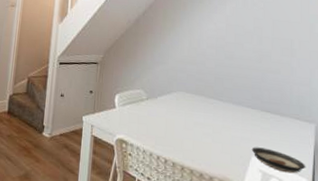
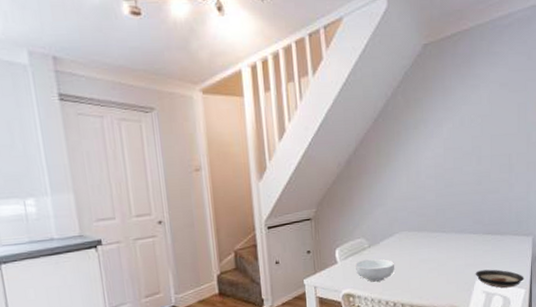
cereal bowl: none [131,110,170,135] -> present [354,258,395,282]

